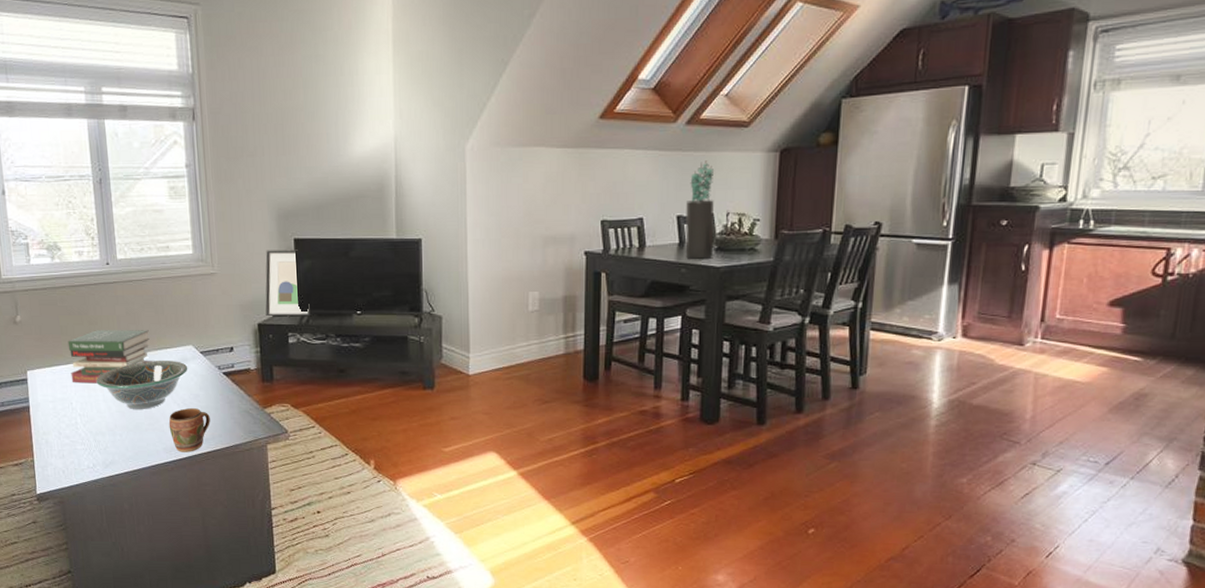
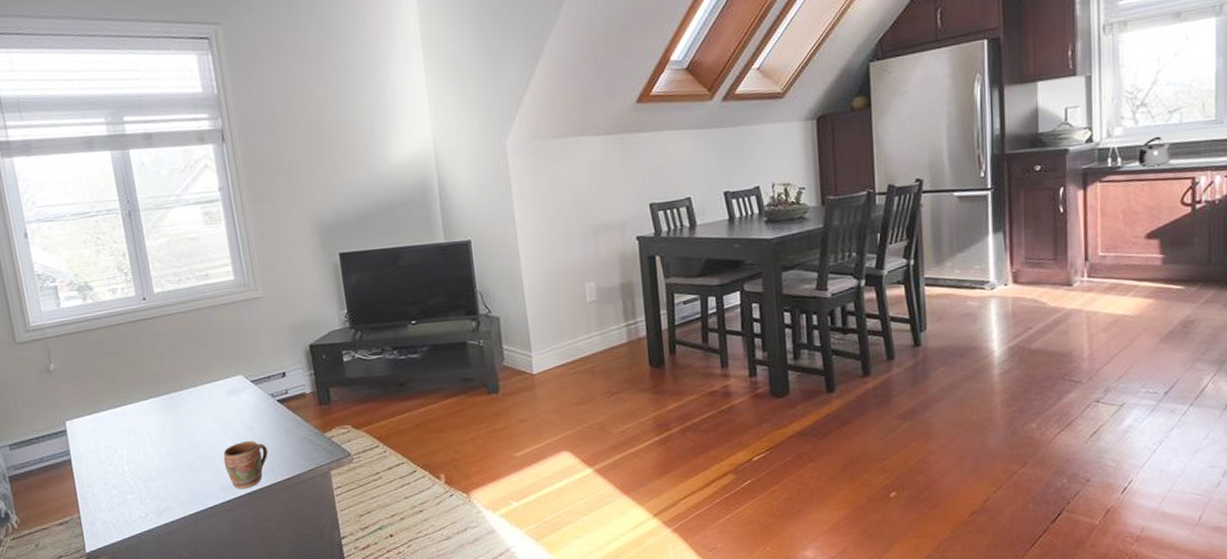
books: present [67,330,153,384] -> none [107,364,201,429]
decorative bowl: present [96,361,188,409] -> none [141,393,240,450]
picture frame: present [265,249,311,317] -> none [311,264,365,337]
vase: present [685,160,714,260] -> none [731,134,763,234]
kettle: none [1112,202,1149,233] -> present [1138,136,1171,168]

